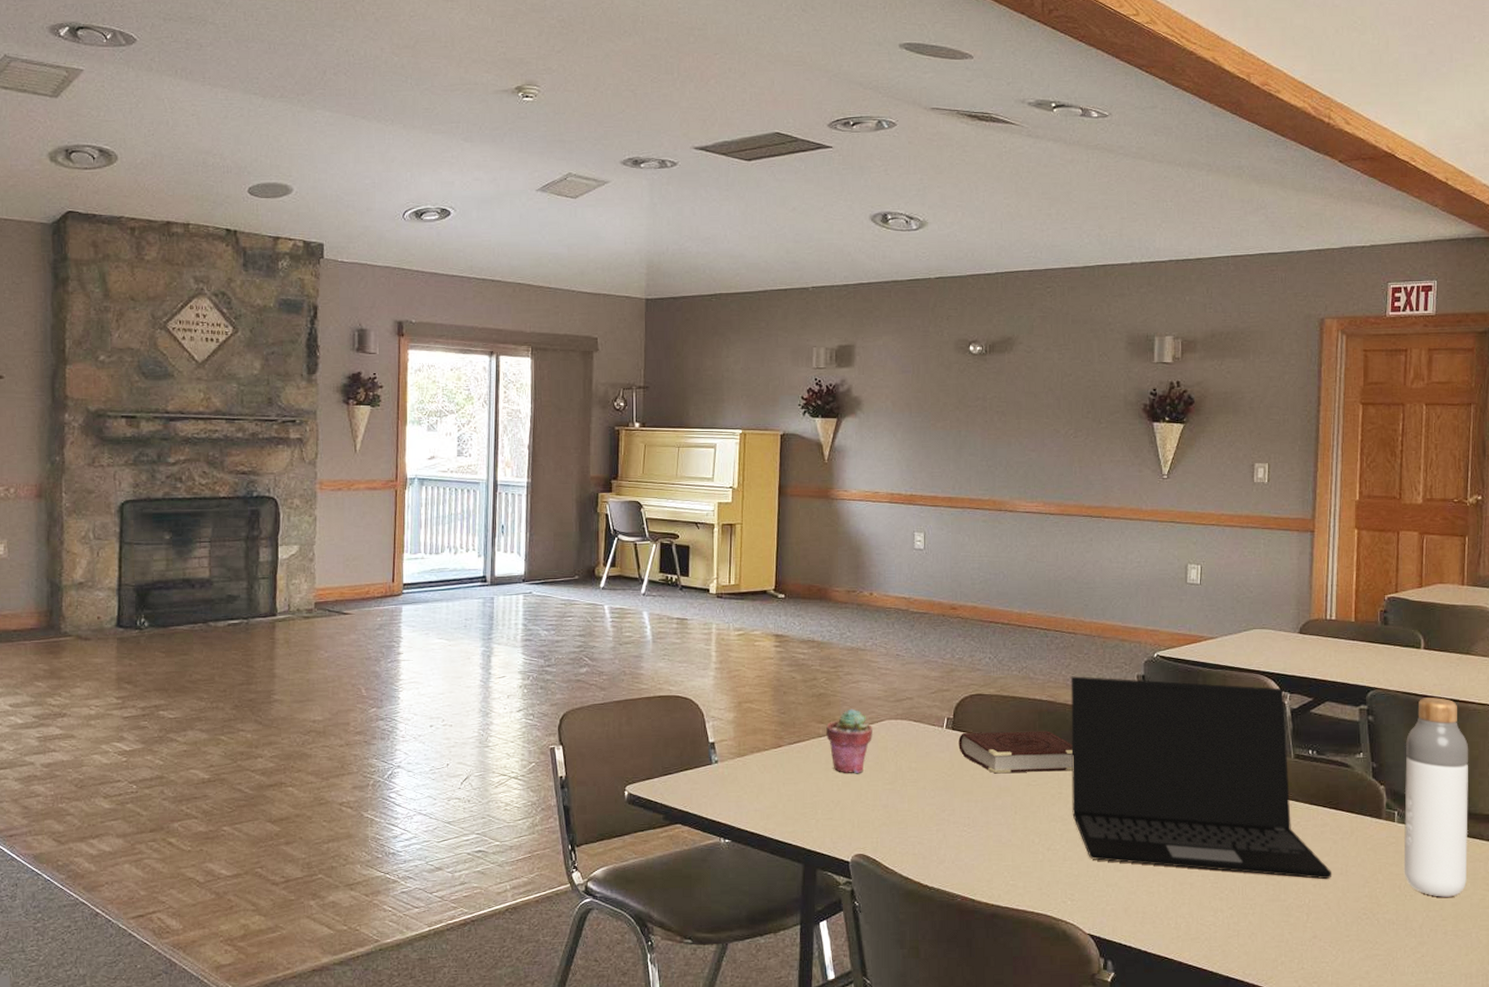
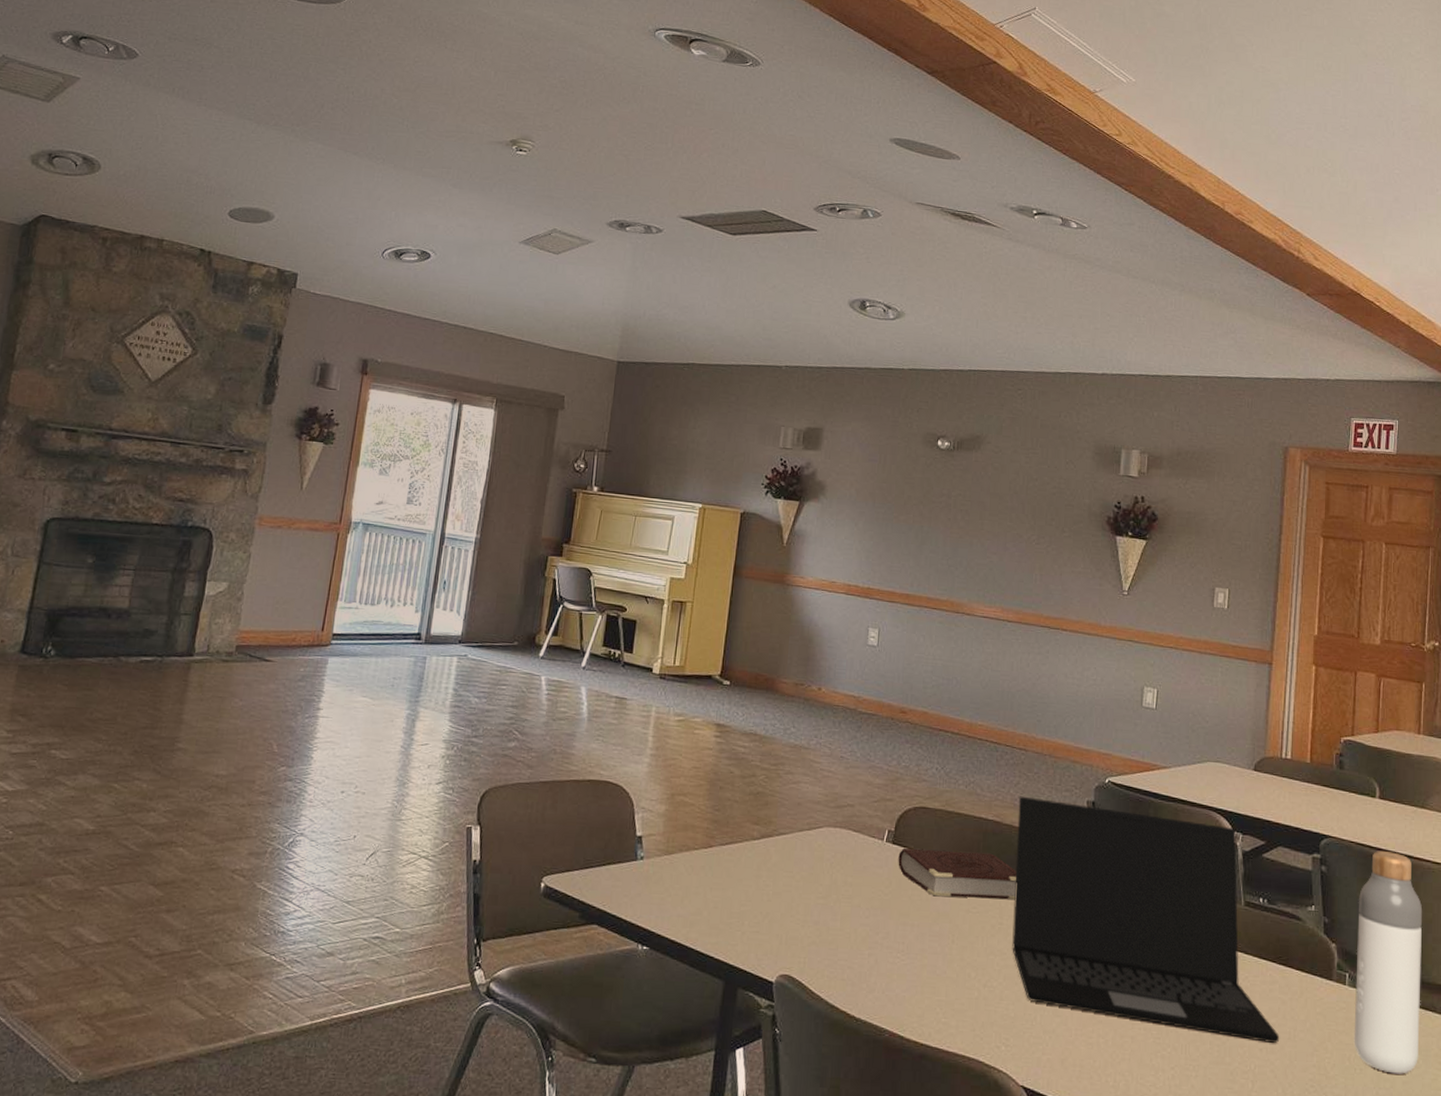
potted succulent: present [826,708,872,773] -> none [760,811,809,884]

